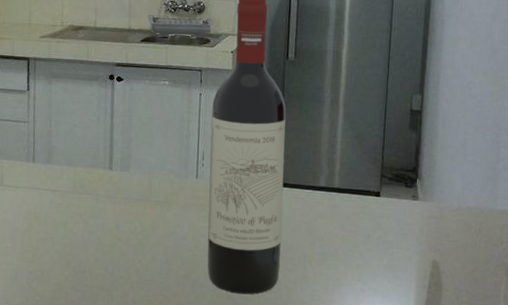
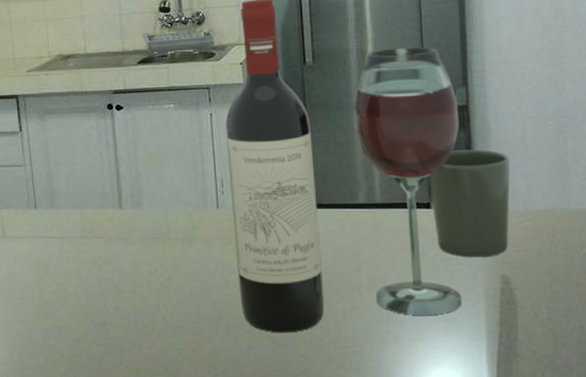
wineglass: none [324,53,413,290] -> present [354,47,462,315]
mug: none [380,148,452,243] -> present [427,149,511,257]

